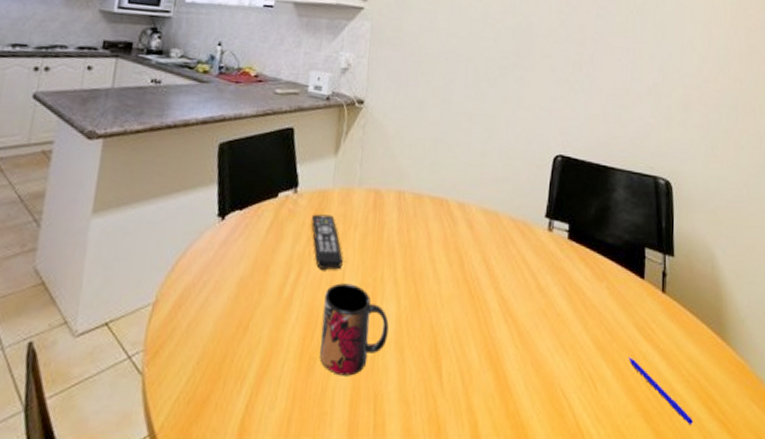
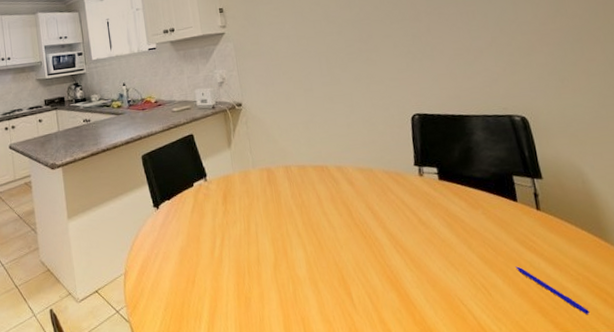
remote control: present [312,214,343,271] -> none [223,193,254,234]
mug: present [319,283,389,376] -> none [246,240,303,308]

